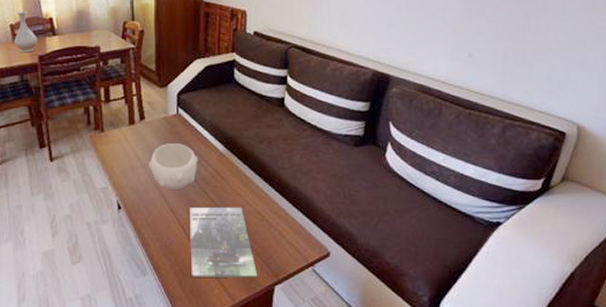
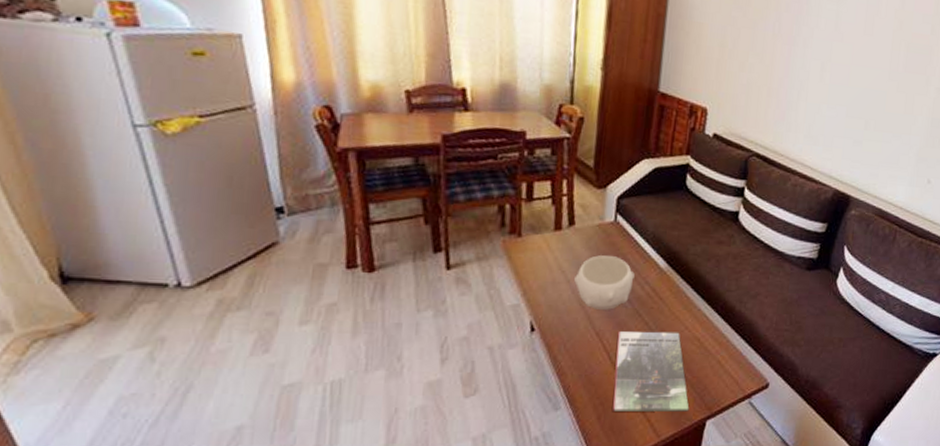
vase: present [14,11,38,53] -> none [409,74,444,130]

